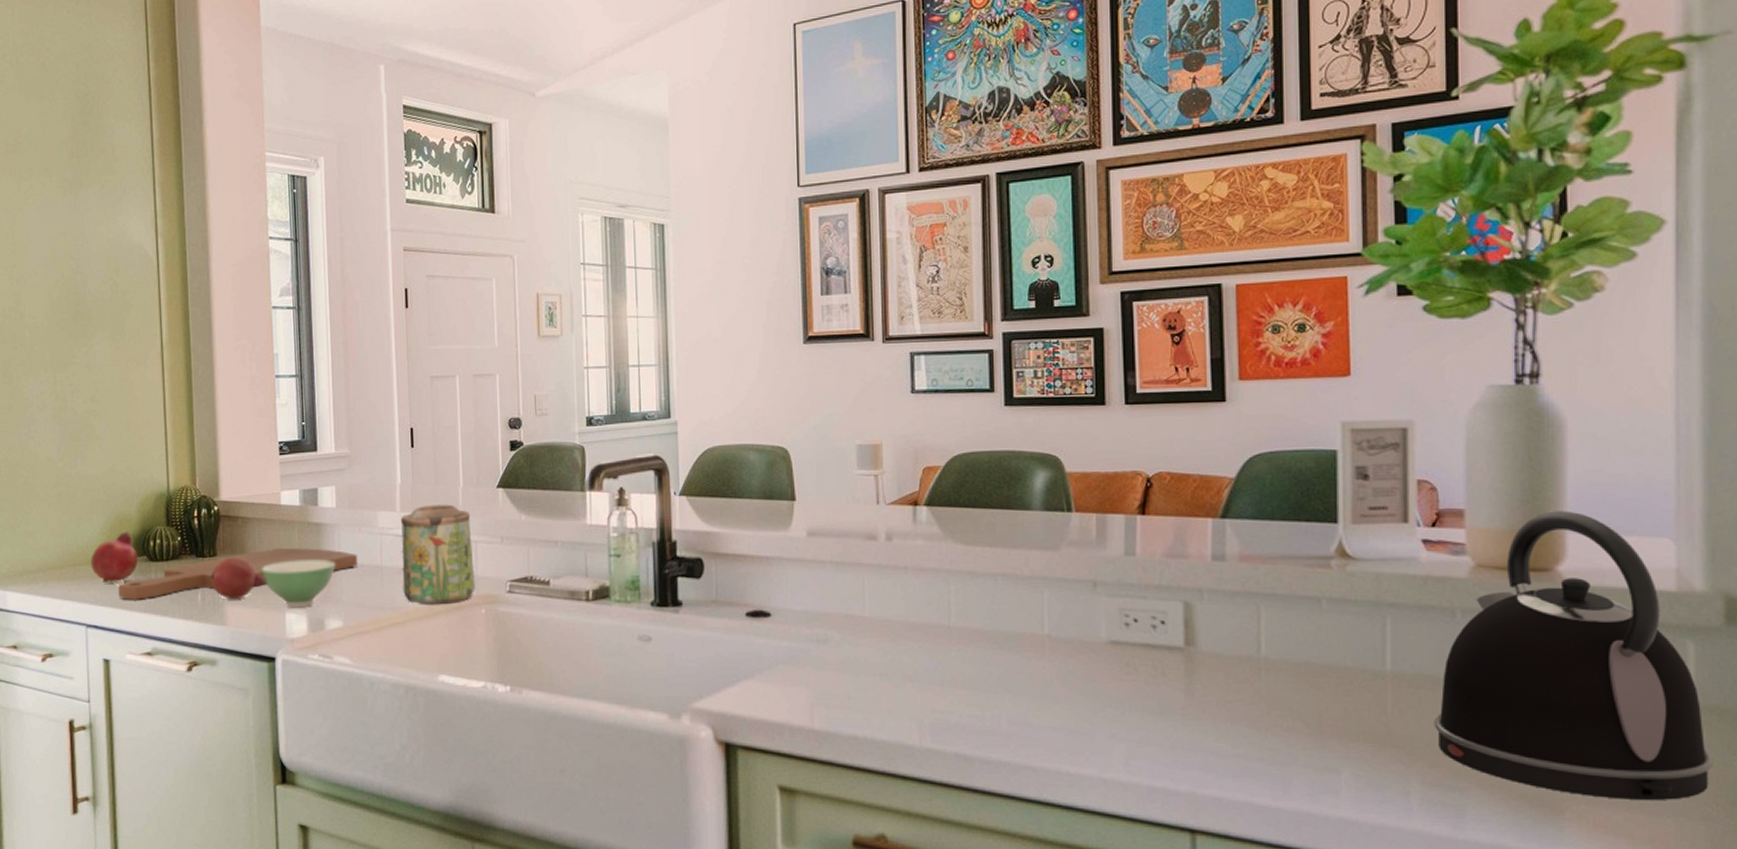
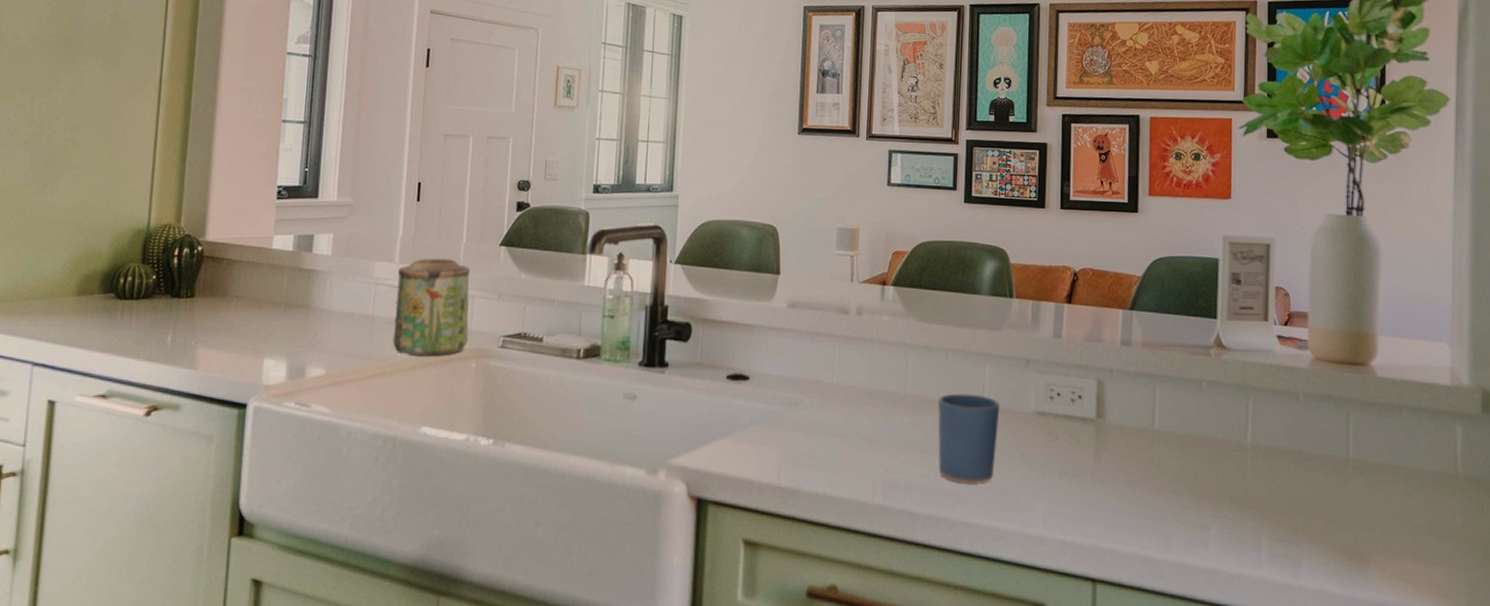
fruit: present [90,531,138,582] -> none [47,266,104,319]
cutting board: present [118,547,358,600] -> none [76,292,349,339]
fruit: present [211,557,265,600] -> none [185,299,246,343]
bowl: present [260,559,336,608] -> none [241,305,325,354]
mug: none [988,623,1064,723] -> present [937,393,1000,483]
kettle: present [1434,511,1713,800] -> none [1280,317,1472,553]

